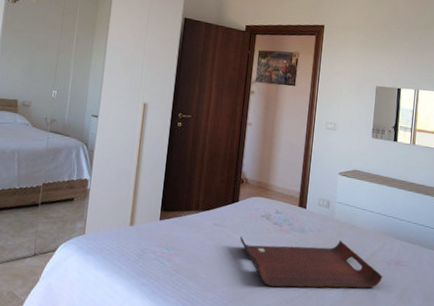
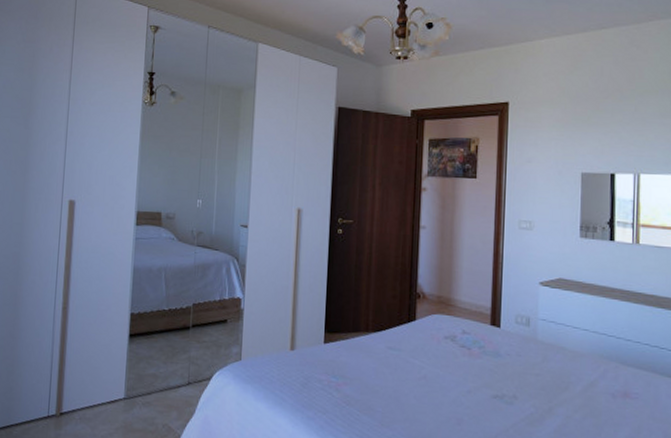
serving tray: present [240,236,383,289] -> none [420,362,606,427]

